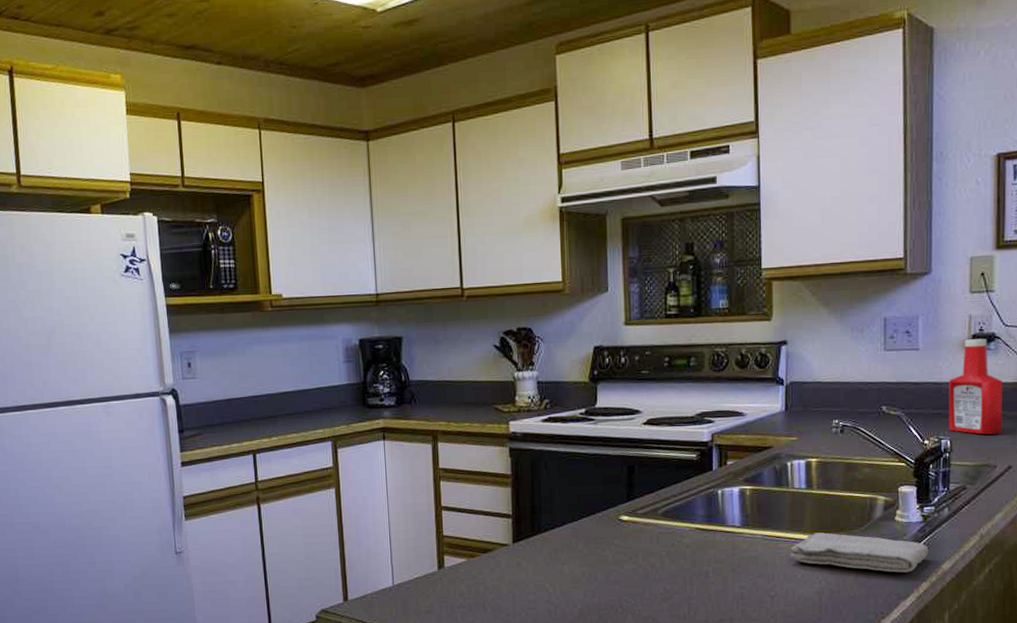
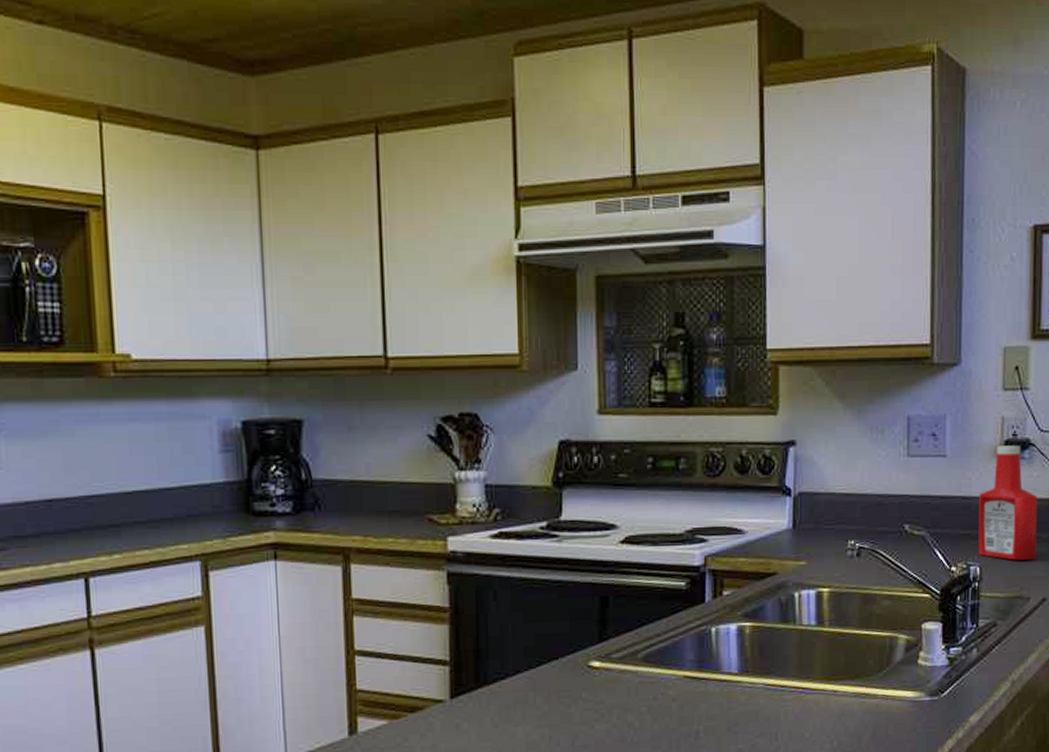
washcloth: present [790,532,929,573] -> none [797,680,955,728]

